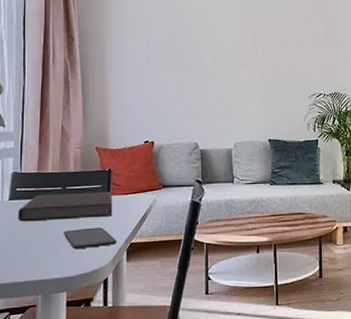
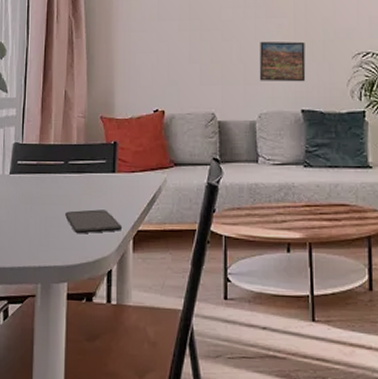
notebook: present [18,191,113,222] -> none [19,168,118,199]
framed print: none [234,83,272,117] -> present [259,41,306,82]

